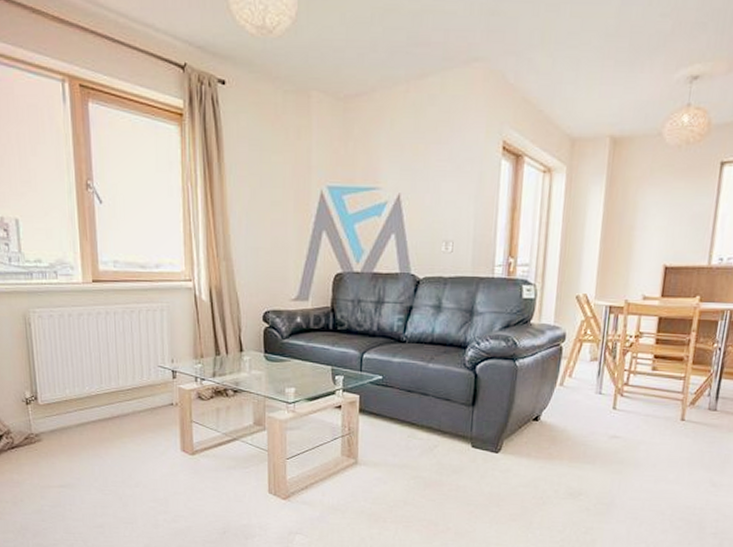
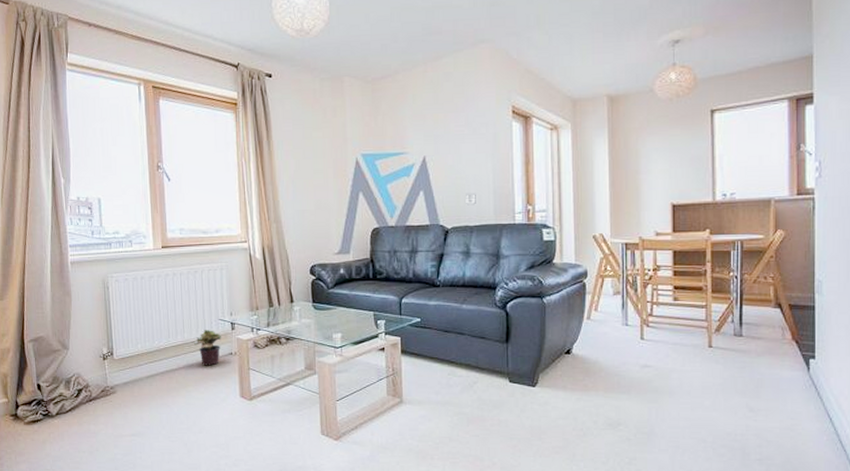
potted plant: none [129,377,161,417] -> present [193,330,221,366]

